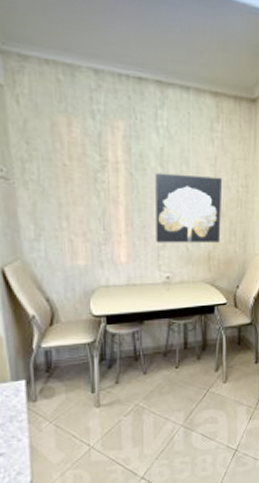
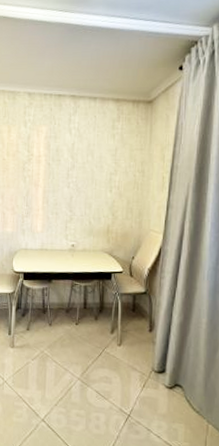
wall art: present [155,173,223,243] -> none [65,162,122,219]

